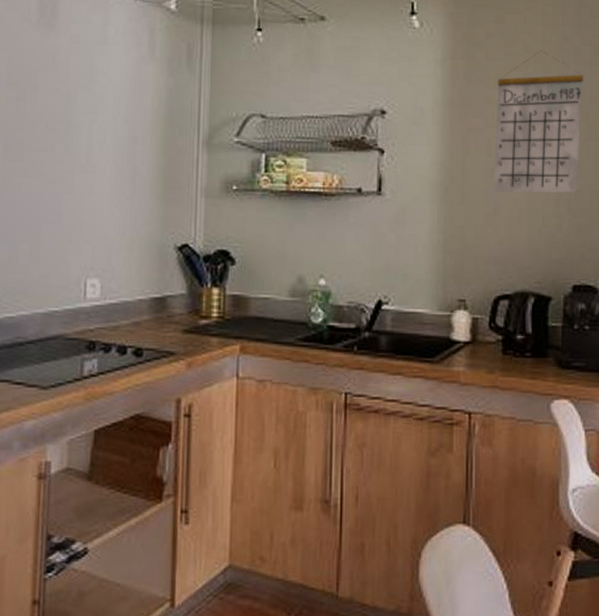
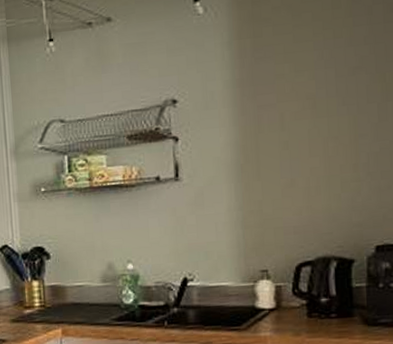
calendar: present [493,50,584,193] -> none [286,16,378,164]

